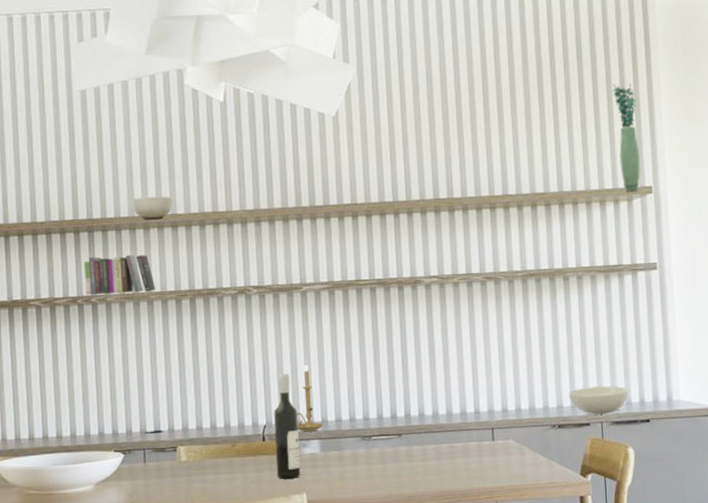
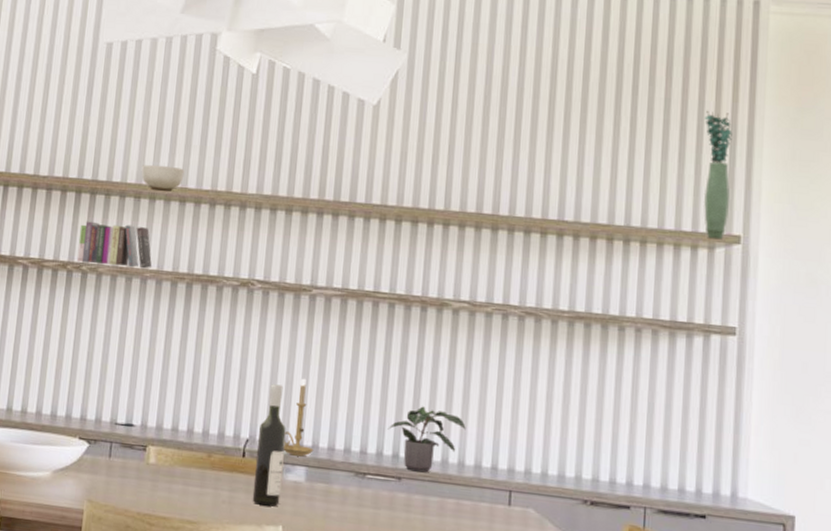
potted plant: none [384,371,449,427] -> present [387,406,466,473]
bowl: present [568,386,629,415] -> none [607,462,684,500]

